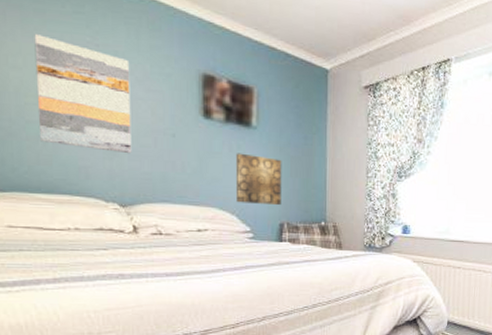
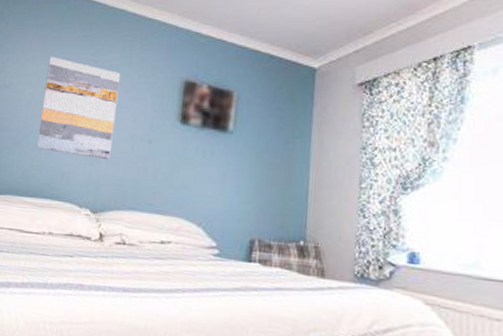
wall art: present [235,153,282,206] -> none [203,159,258,219]

